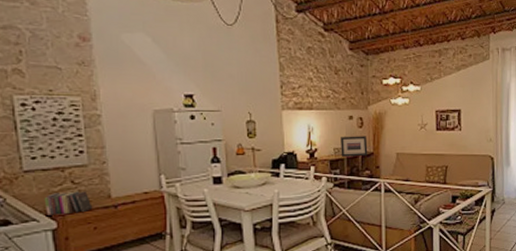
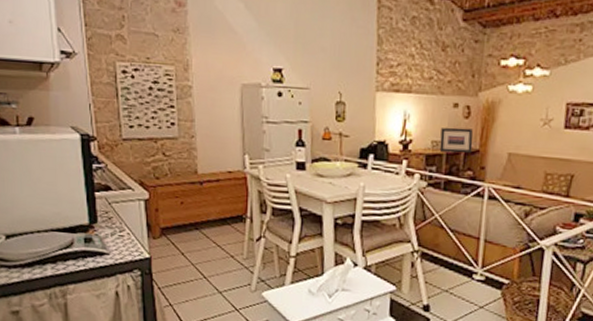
books: present [44,191,93,215] -> none [138,163,181,186]

